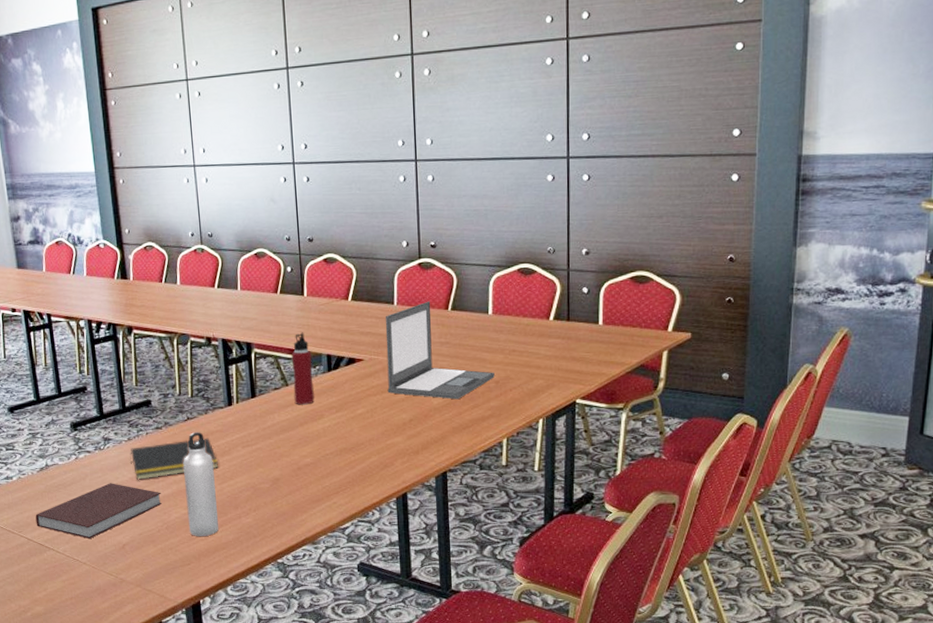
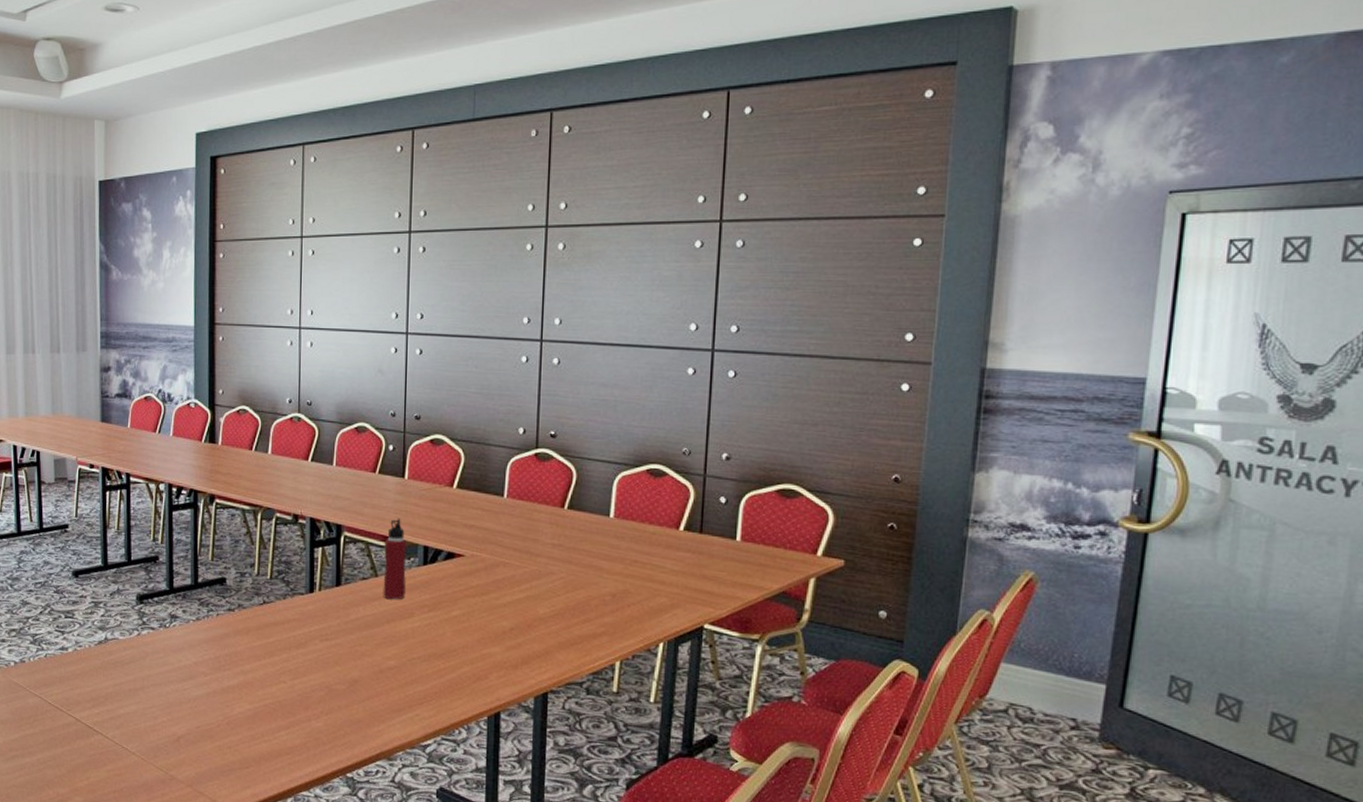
notebook: present [35,483,163,539] -> none [87,665,227,726]
notepad: present [129,438,218,480] -> none [195,626,292,666]
water bottle: present [183,432,219,537] -> none [252,618,287,738]
laptop: present [385,301,495,400] -> none [488,496,612,611]

